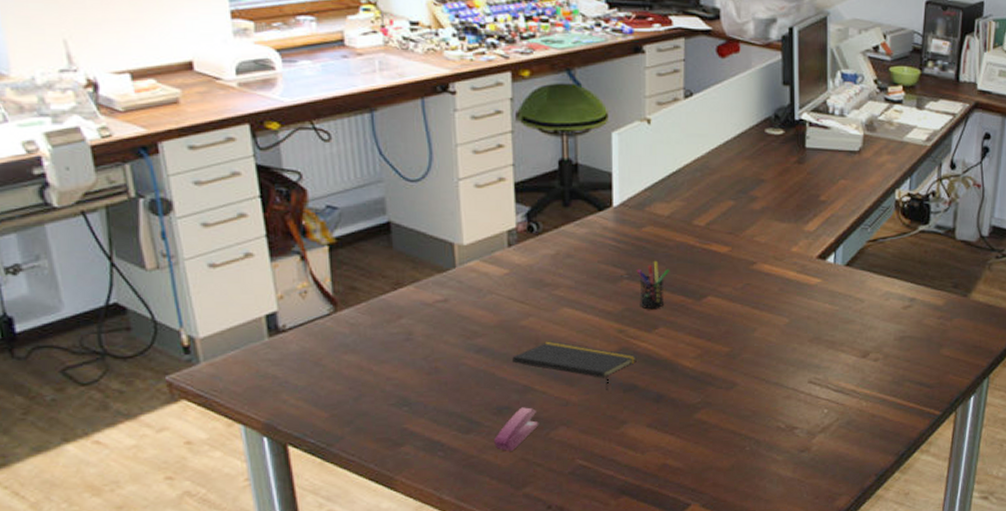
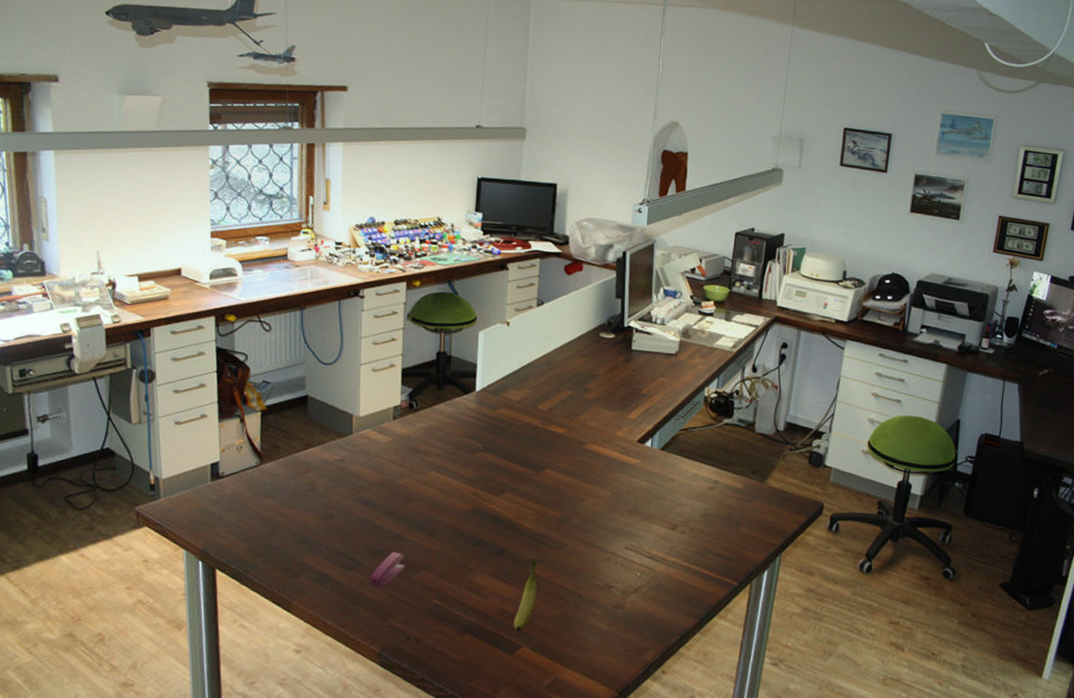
notepad: present [512,341,636,390] -> none [389,498,486,542]
pen holder: present [636,261,670,309] -> none [490,437,517,477]
banana: none [679,402,706,488] -> present [513,558,538,632]

